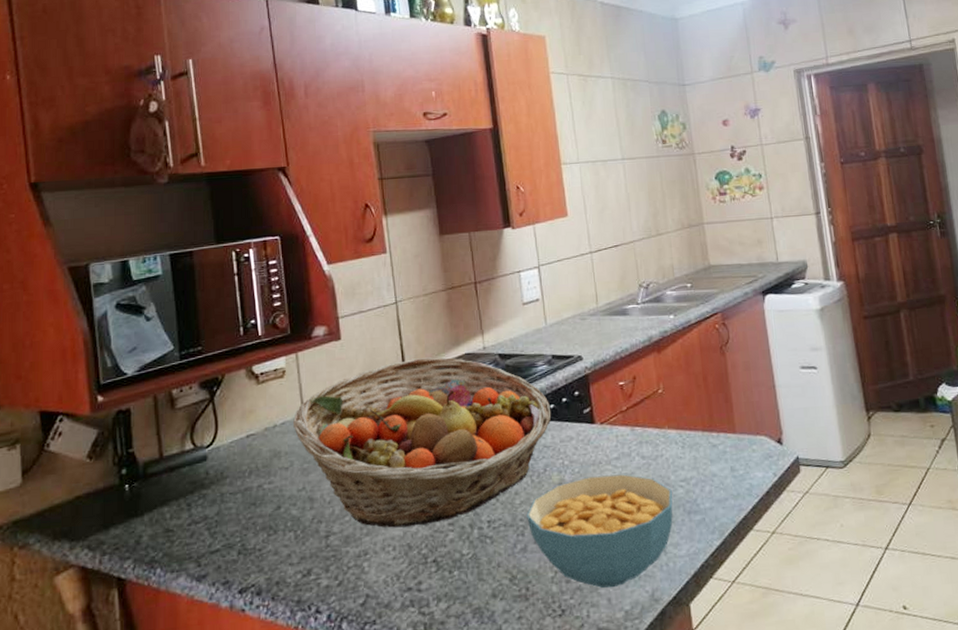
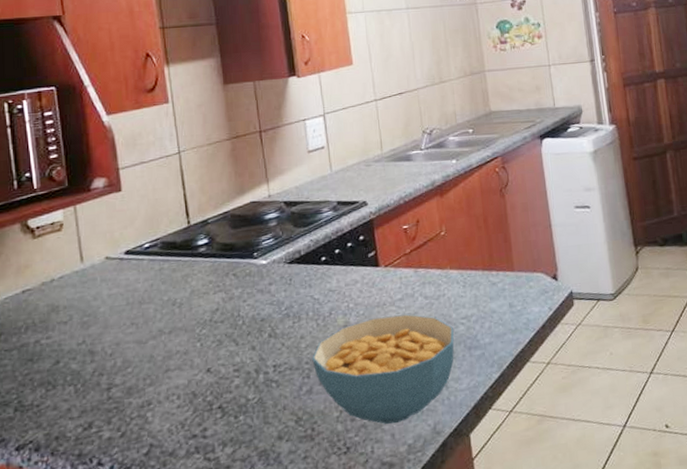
fruit basket: present [292,357,552,528] -> none [71,206,337,377]

